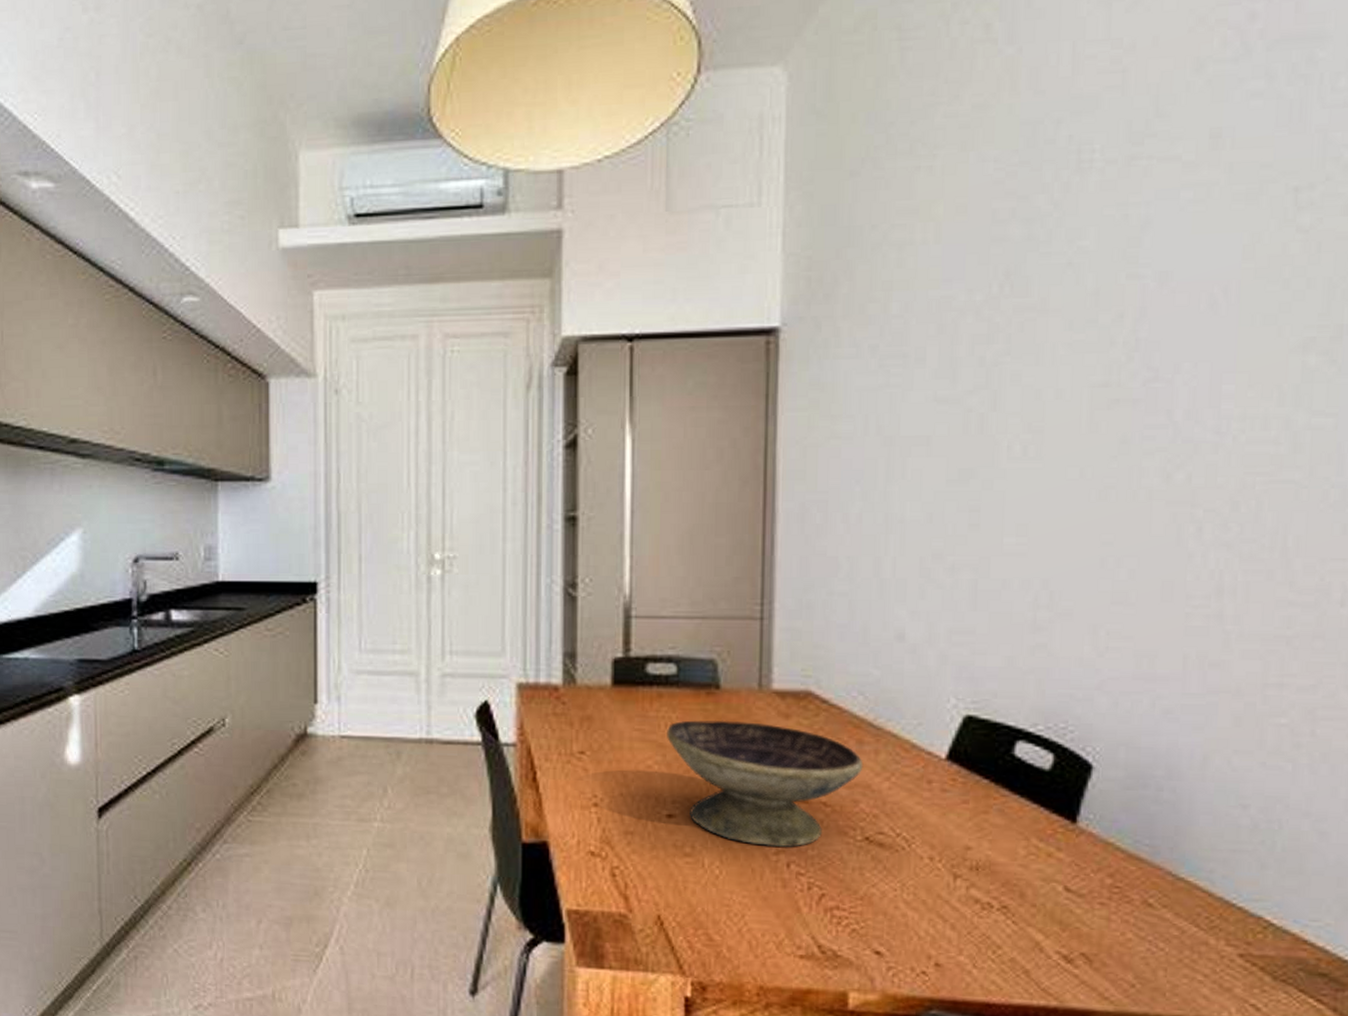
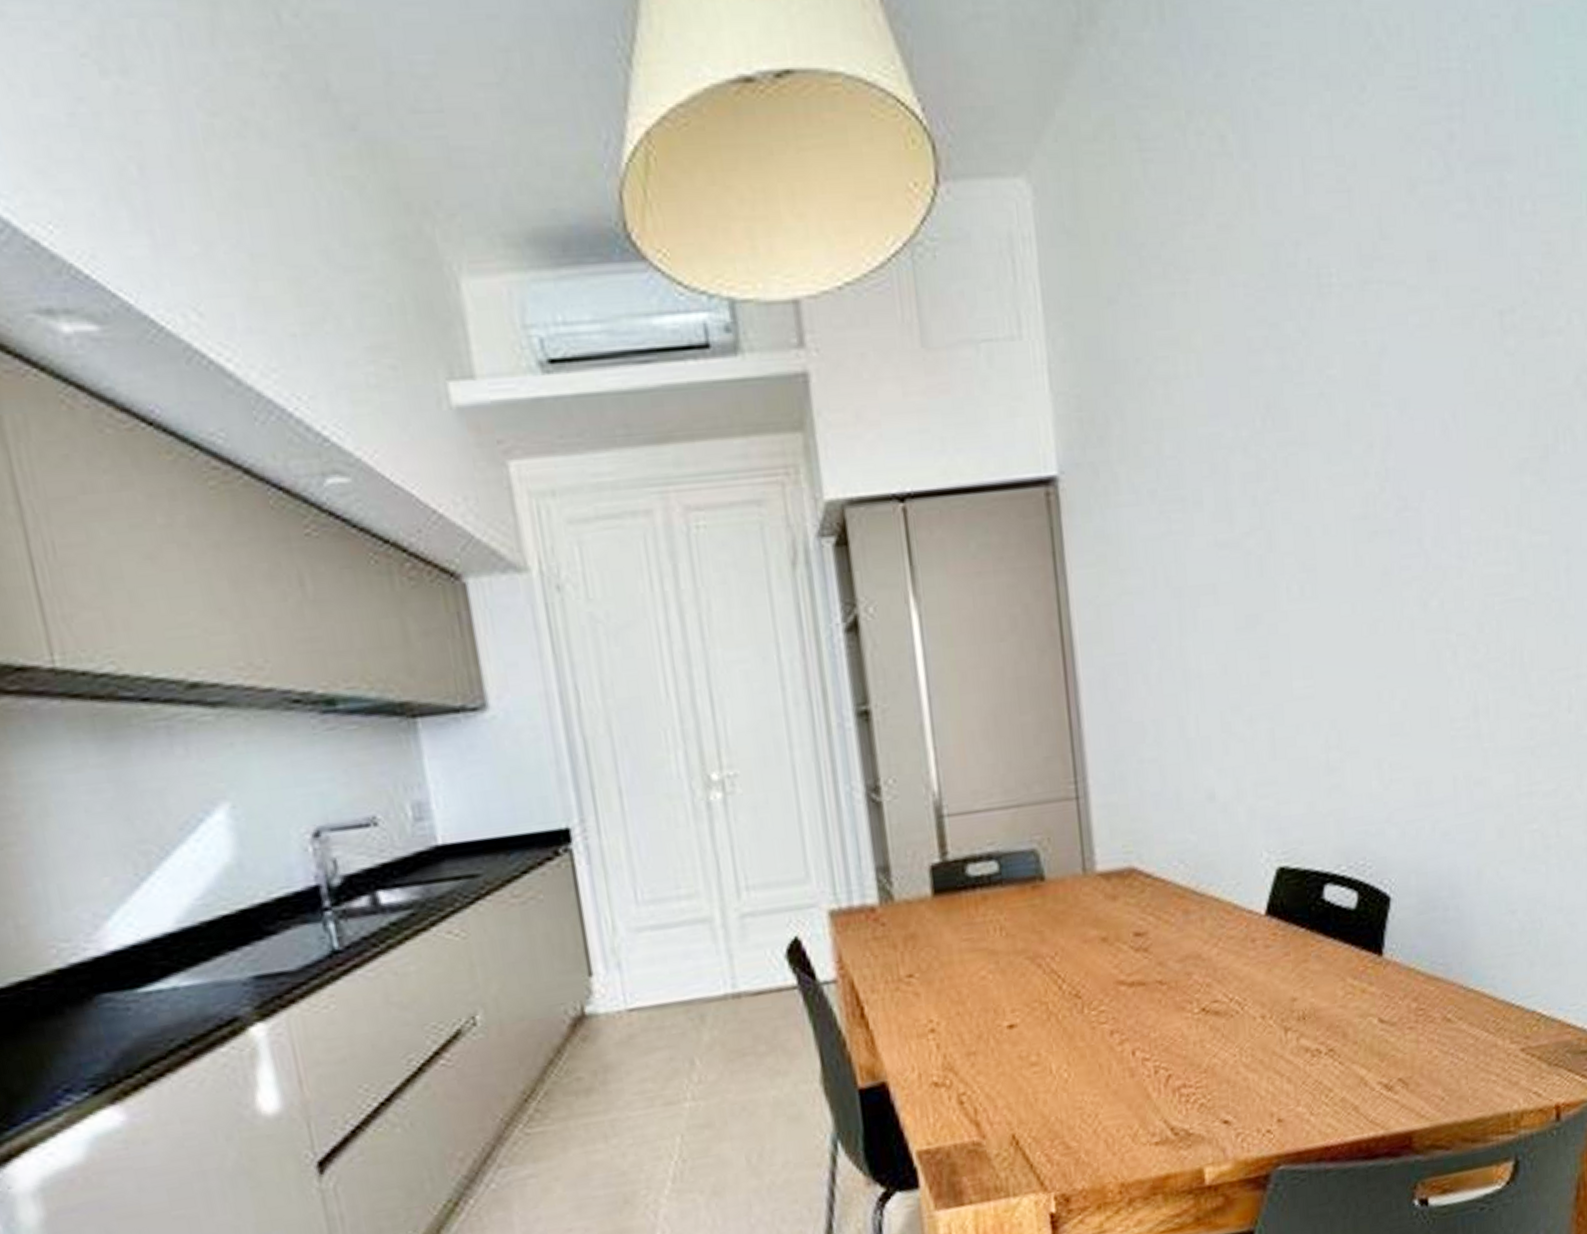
decorative bowl: present [667,720,864,848] -> none [996,909,1192,1040]

